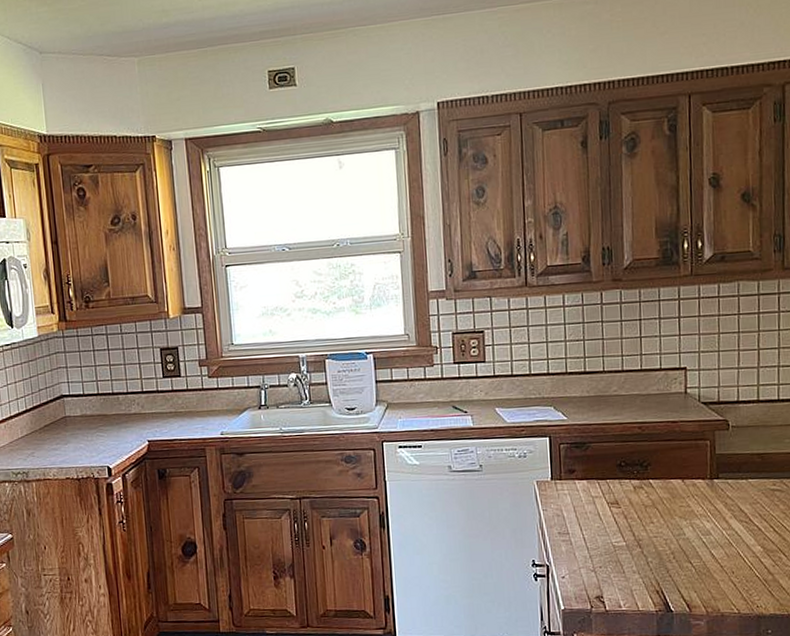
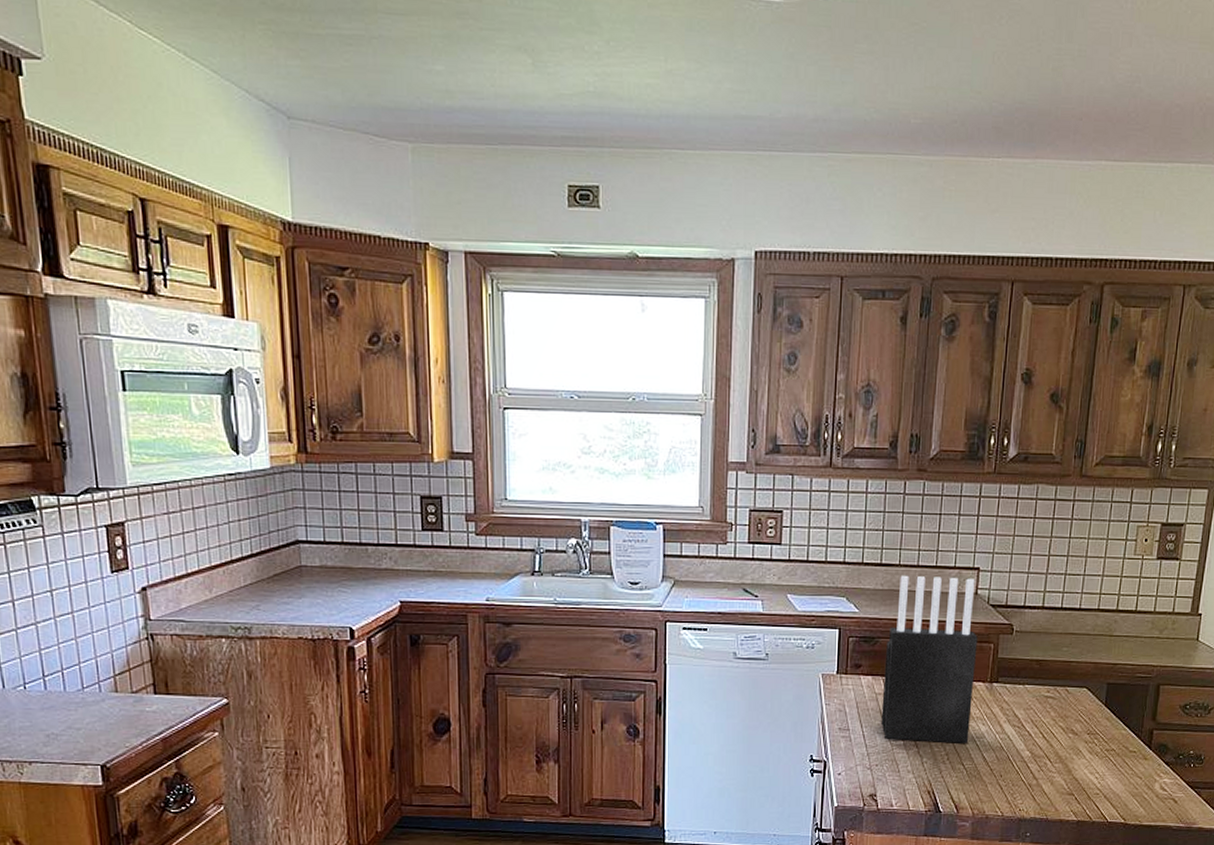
knife block: none [598,378,694,542] -> present [881,575,978,743]

